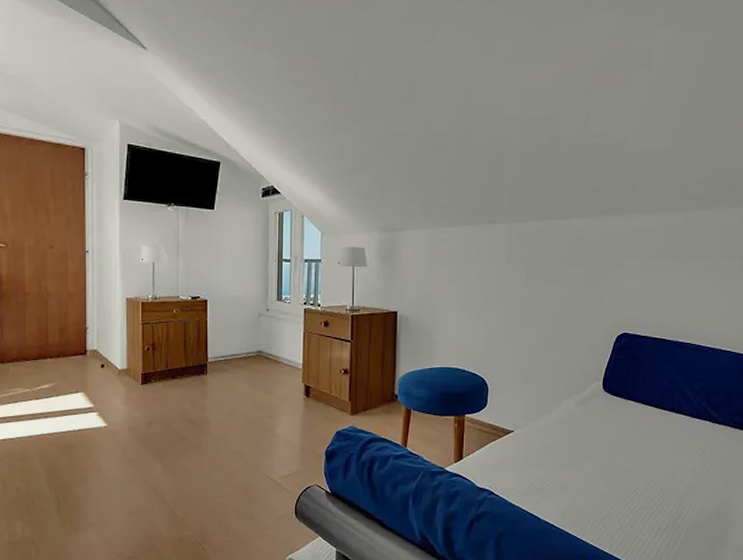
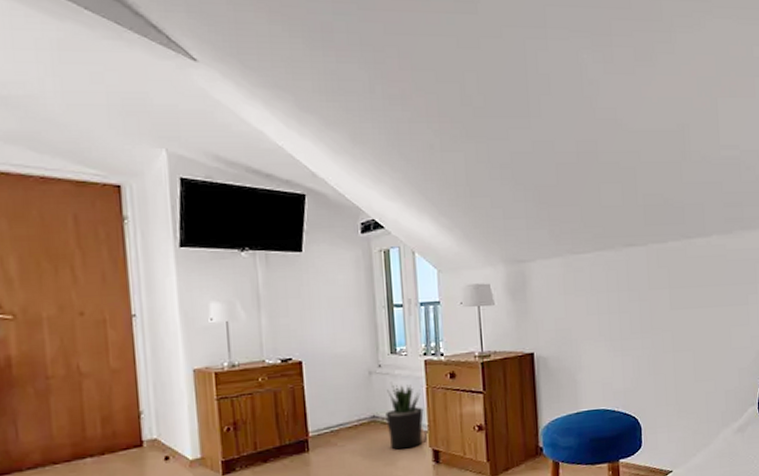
planter: none [269,325,300,382] -> present [385,383,424,450]

